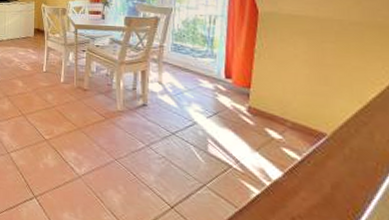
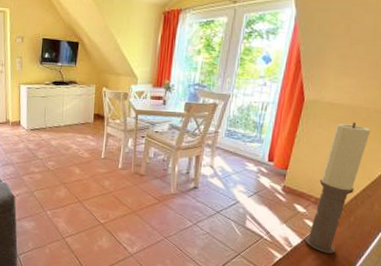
candle: none [285,35,350,194] -> present [303,122,371,254]

